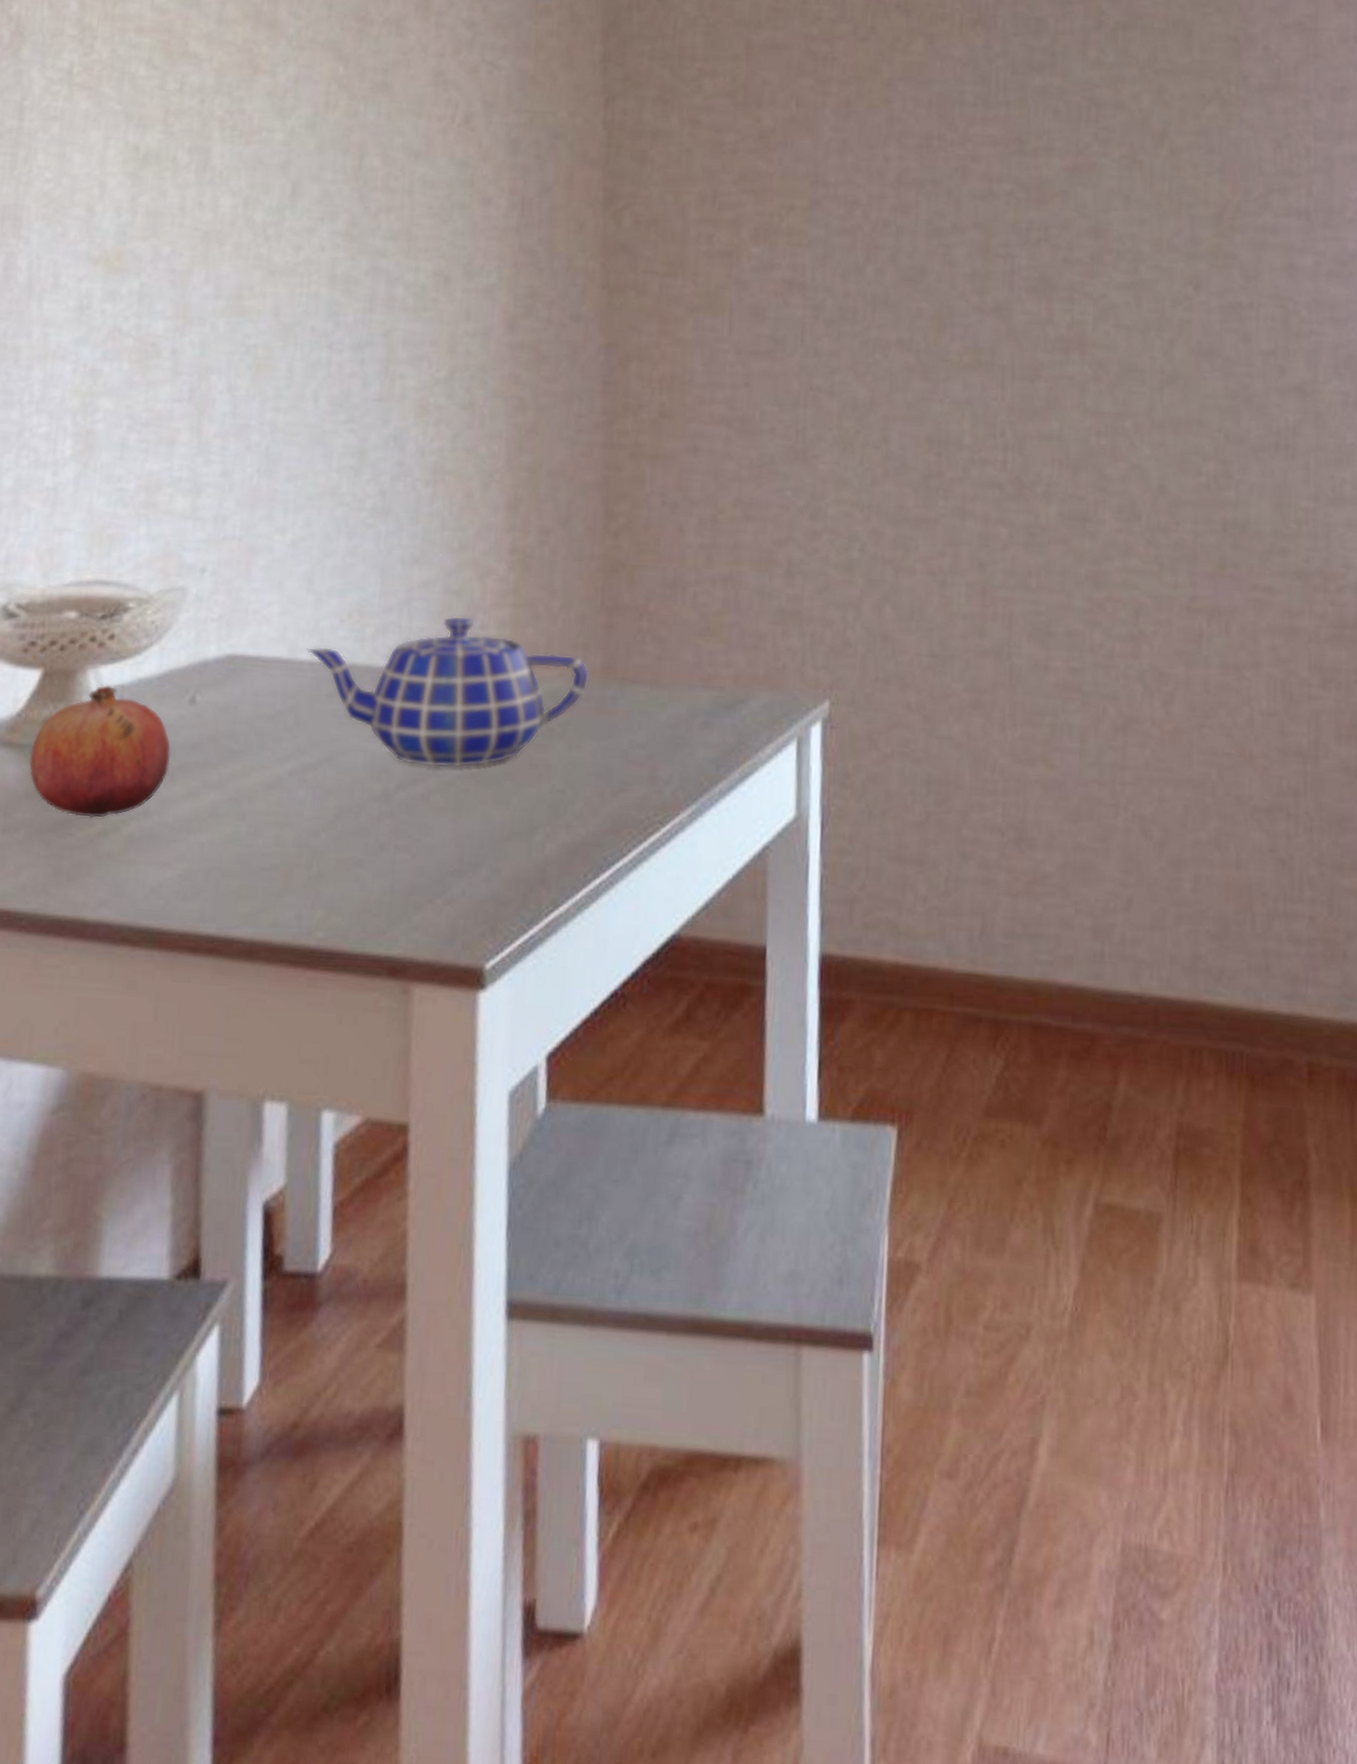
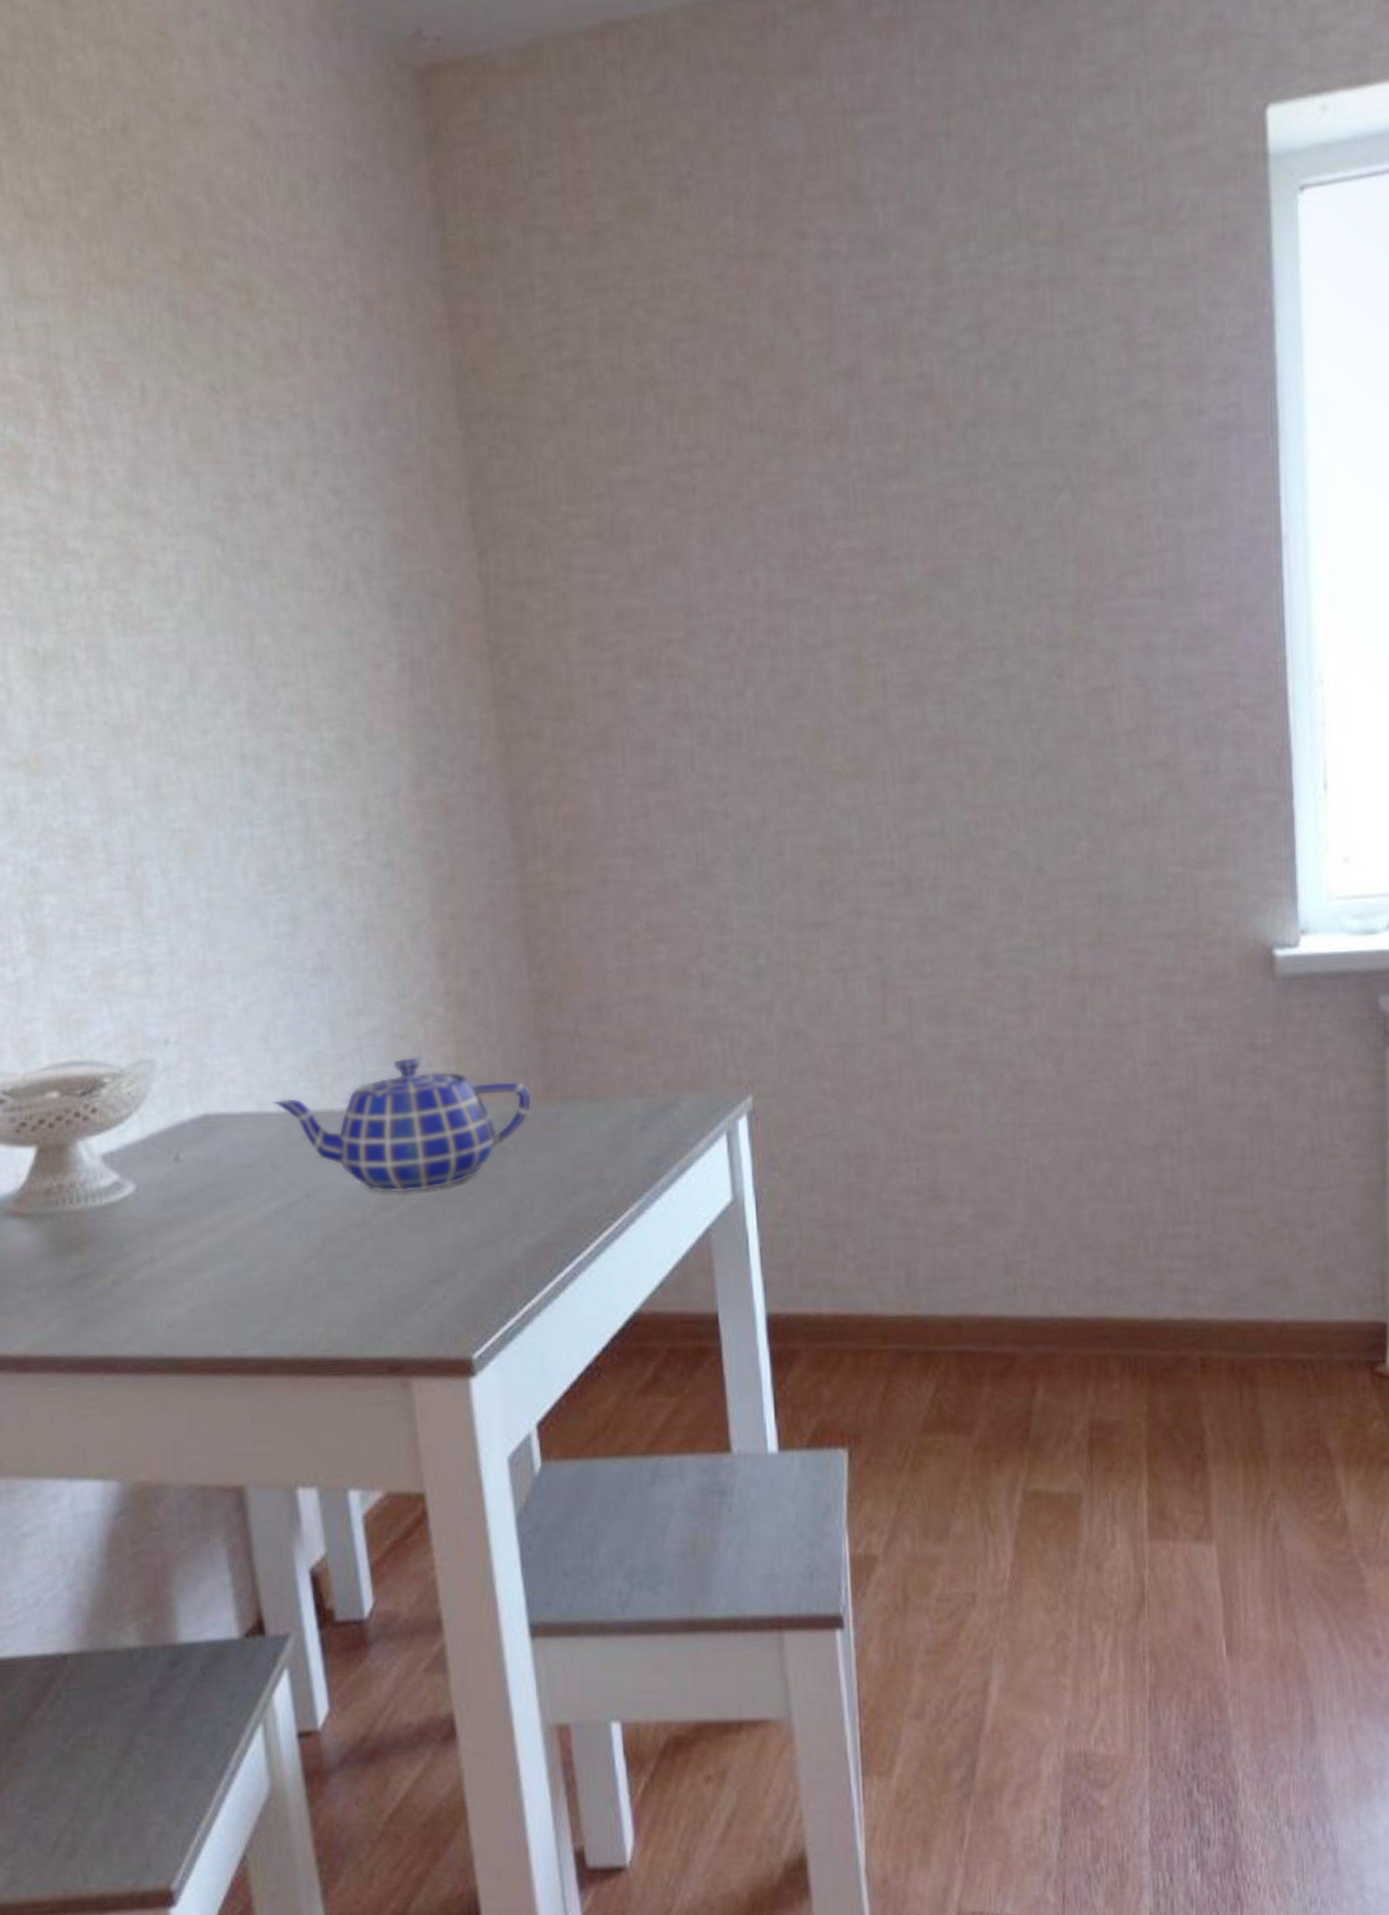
fruit: present [28,684,171,819] -> none [39,1152,166,1271]

